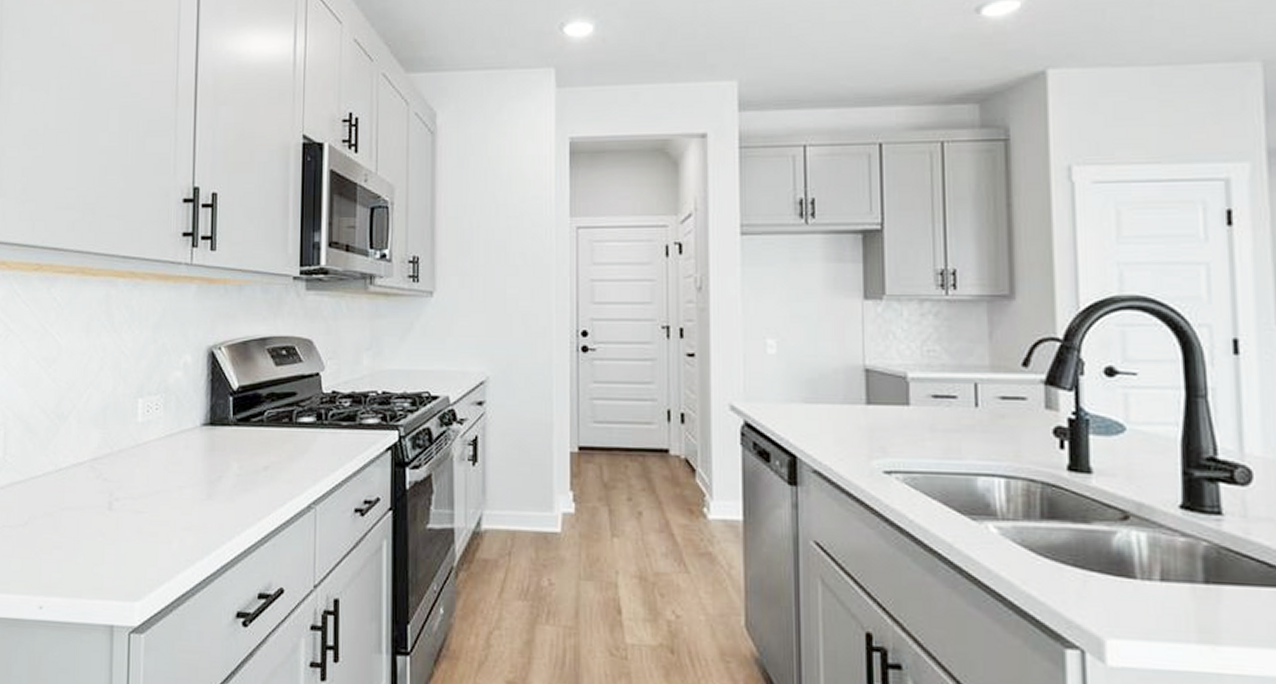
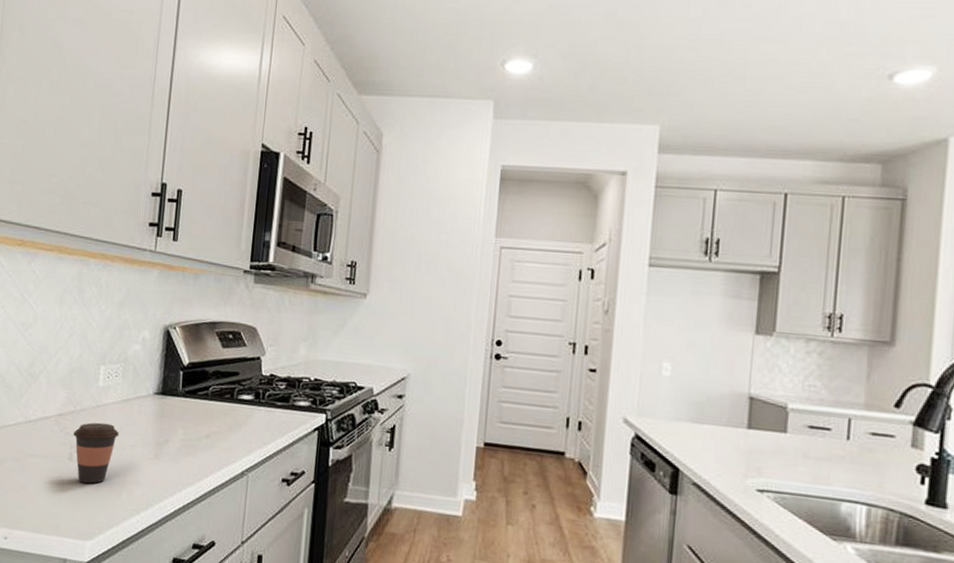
coffee cup: none [112,463,164,535] -> present [74,422,119,484]

